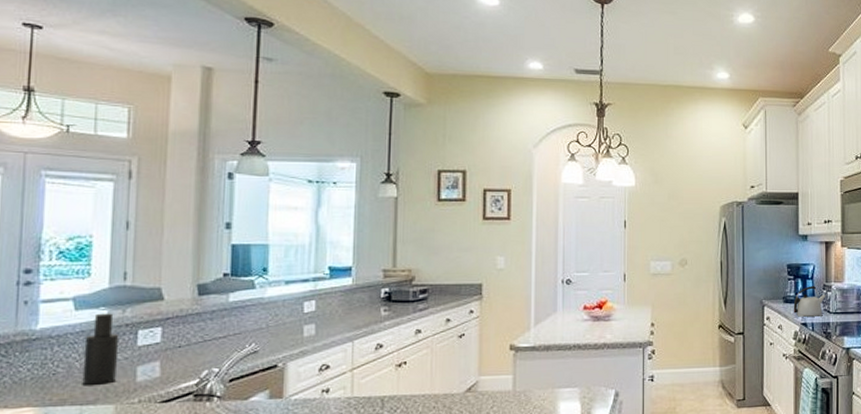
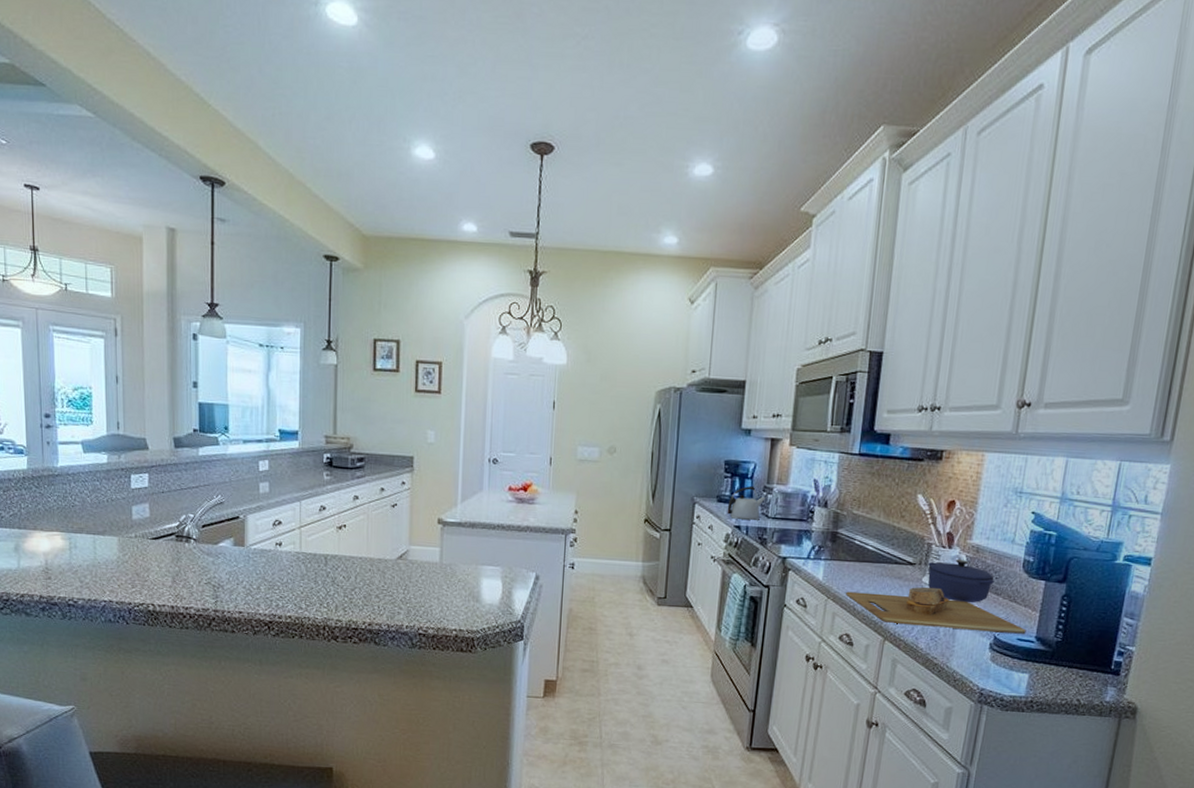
soap dispenser: present [82,313,120,386] -> none [92,457,118,520]

